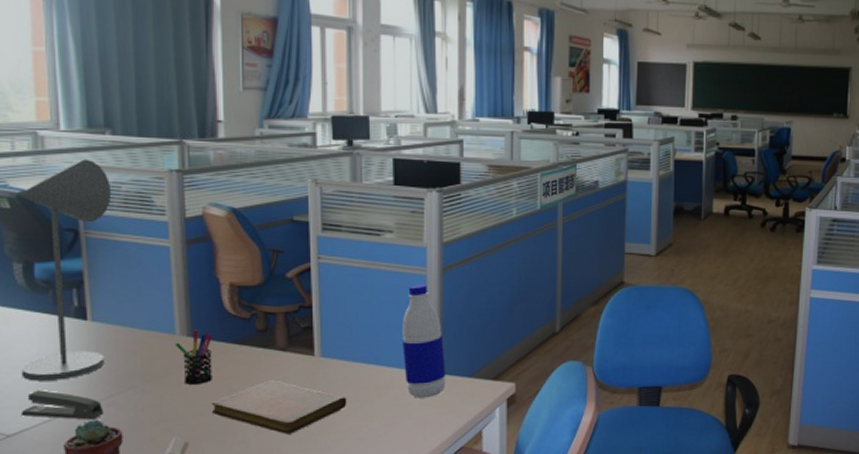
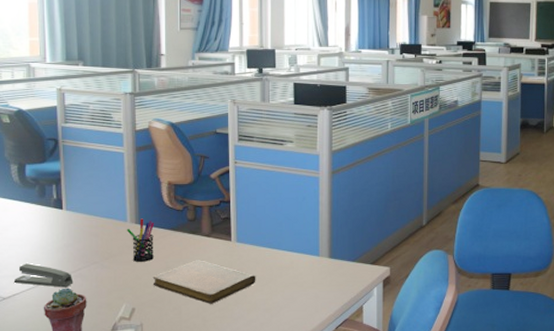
desk lamp: present [17,158,112,381] -> none [15,84,82,256]
water bottle: present [402,284,445,398] -> none [300,184,334,278]

